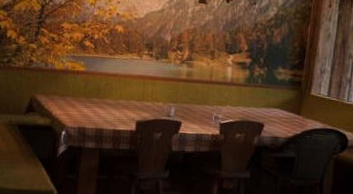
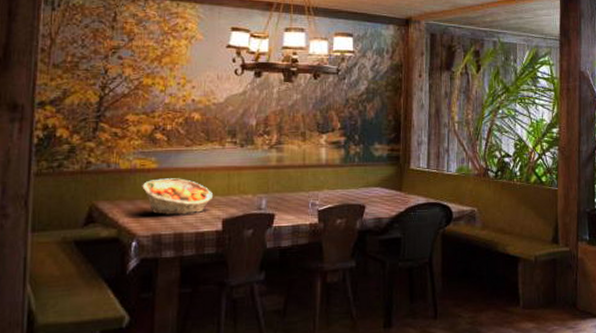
fruit basket: none [72,80,129,114] -> present [142,178,213,215]

